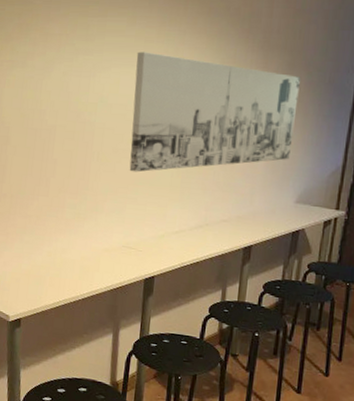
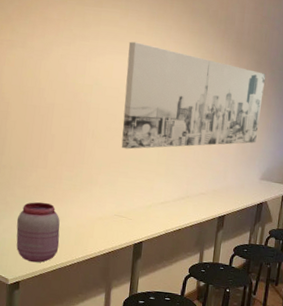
jar: none [17,232,63,299] -> present [16,202,60,263]

